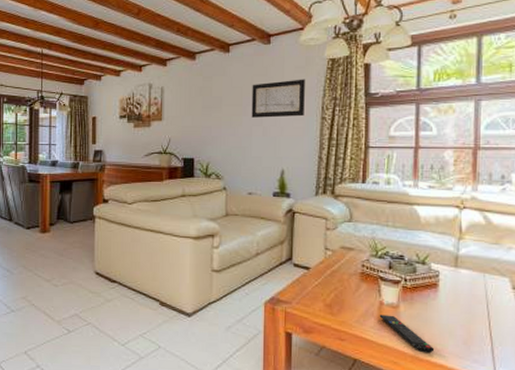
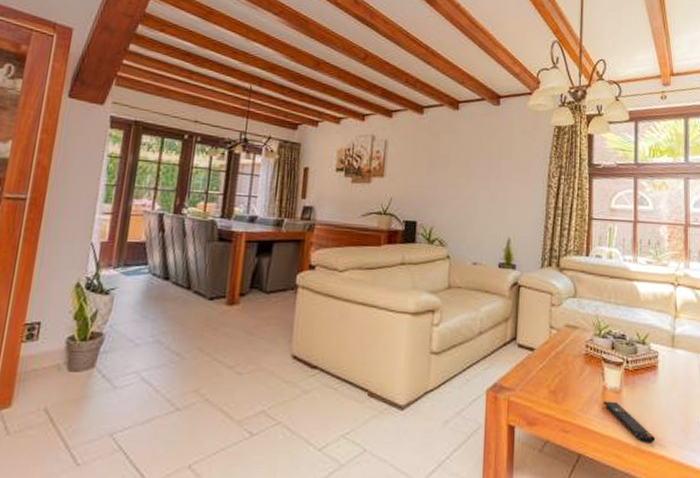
wall art: present [251,79,305,118] -> none [479,143,533,183]

